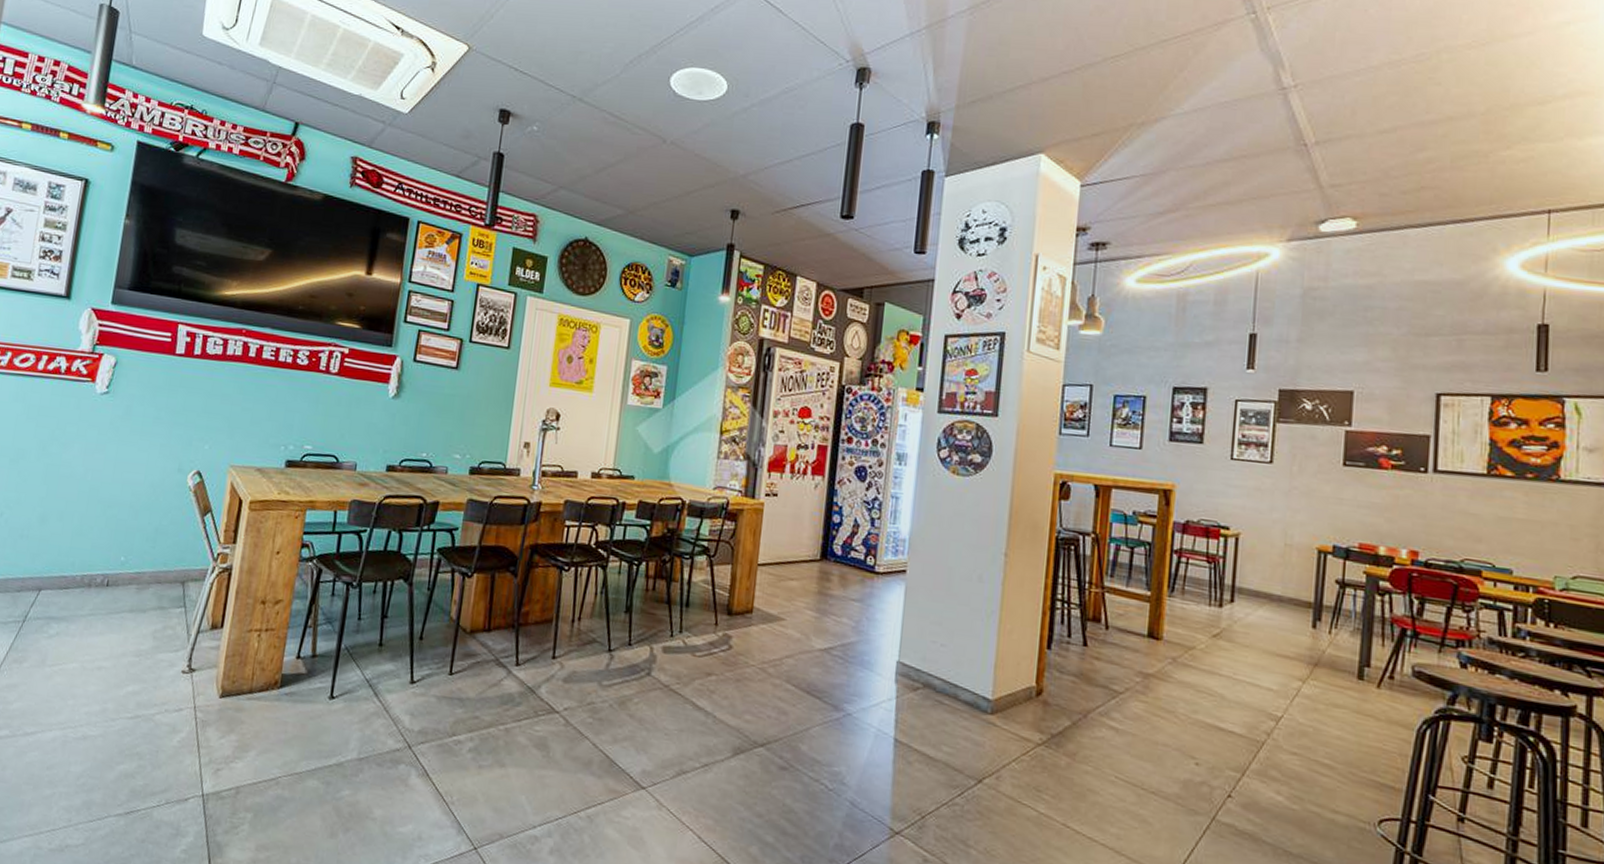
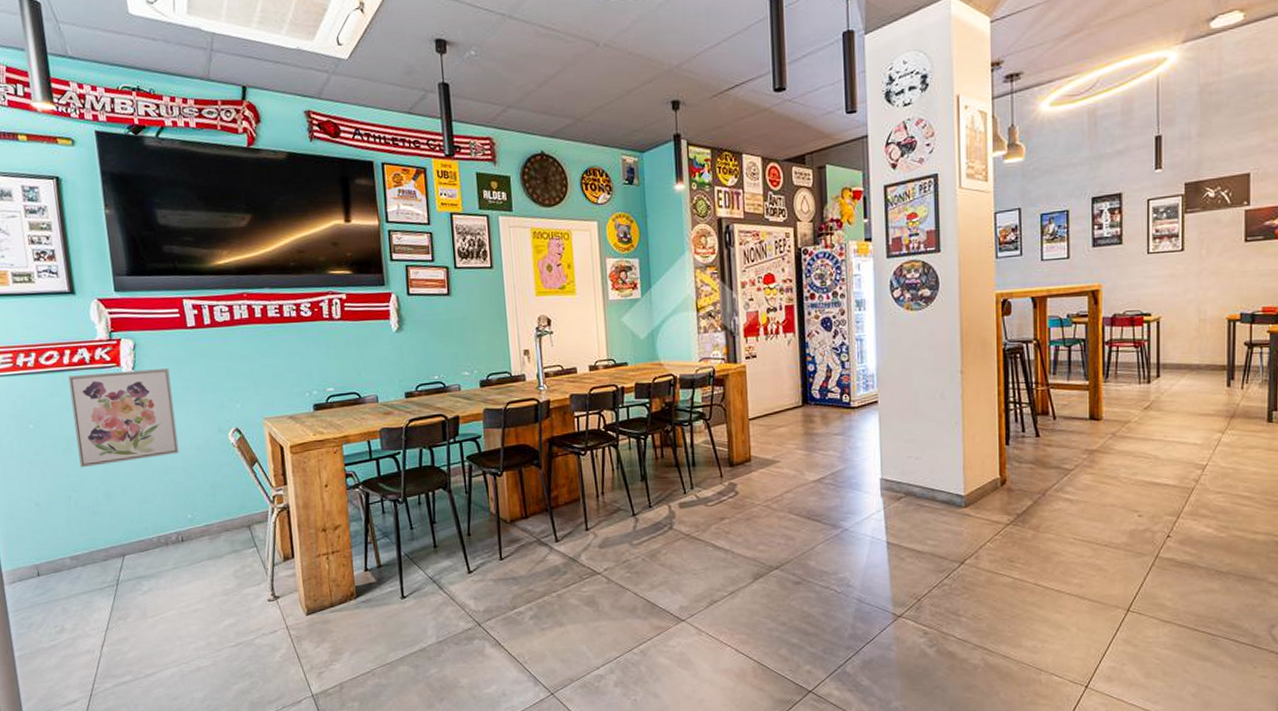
wall art: none [22,383,145,488] -> present [68,368,179,468]

